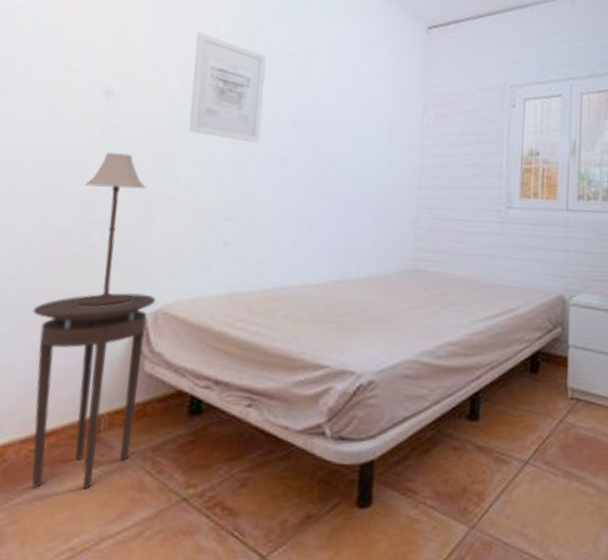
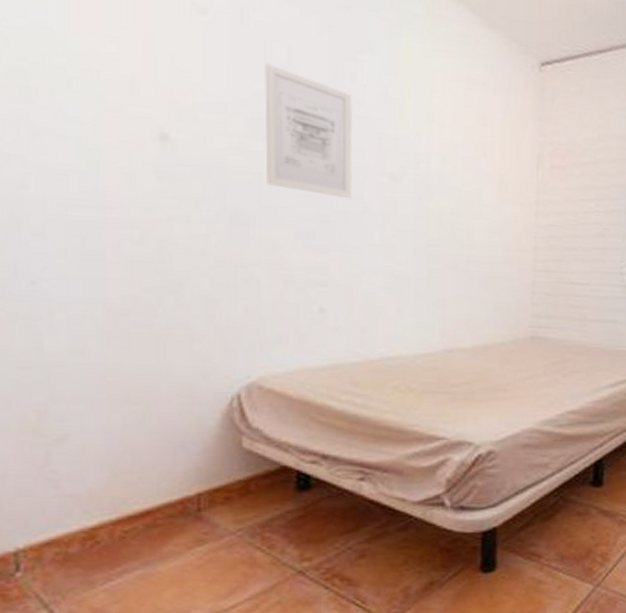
stool: present [31,293,156,489] -> none [106,366,248,568]
table lamp: present [76,153,147,307] -> none [149,209,223,382]

